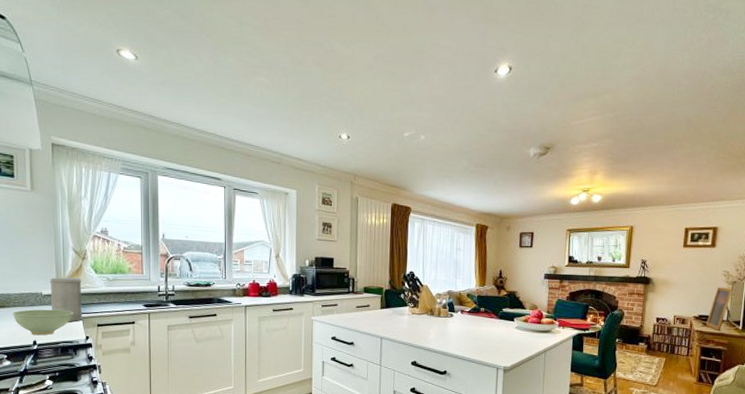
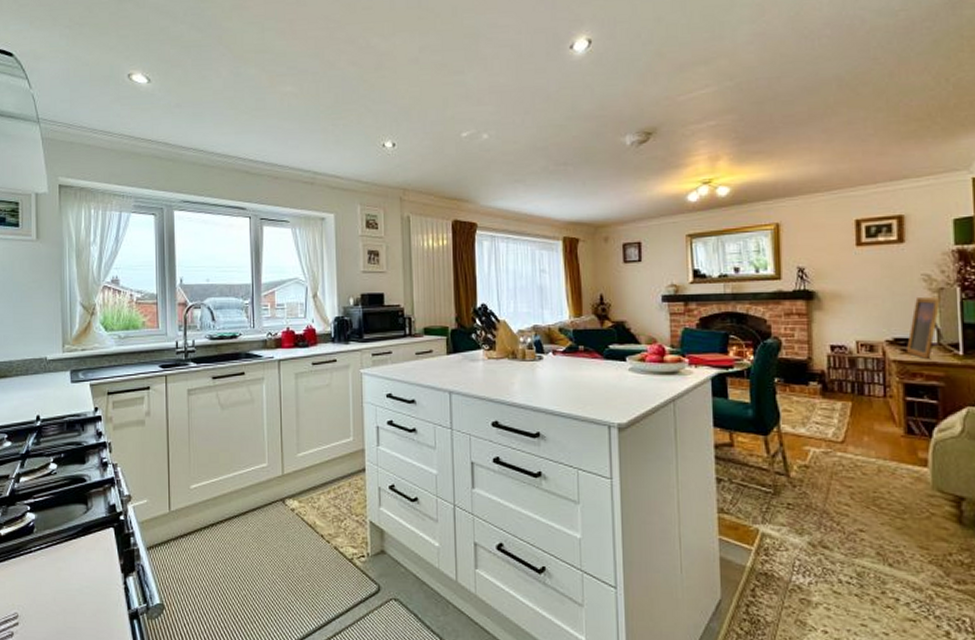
bowl: present [13,309,73,336] -> none [15,376,81,409]
canister: present [50,277,83,322] -> none [55,337,91,391]

